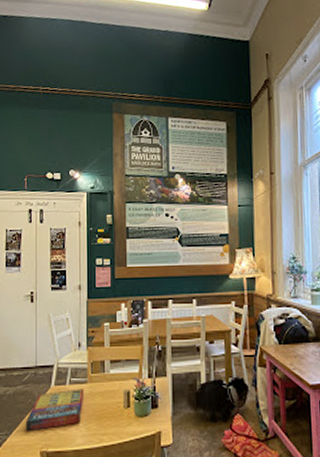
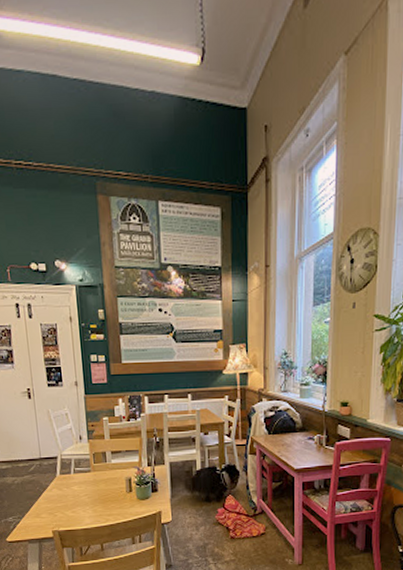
game compilation box: present [25,388,84,432] -> none [35,477,89,515]

